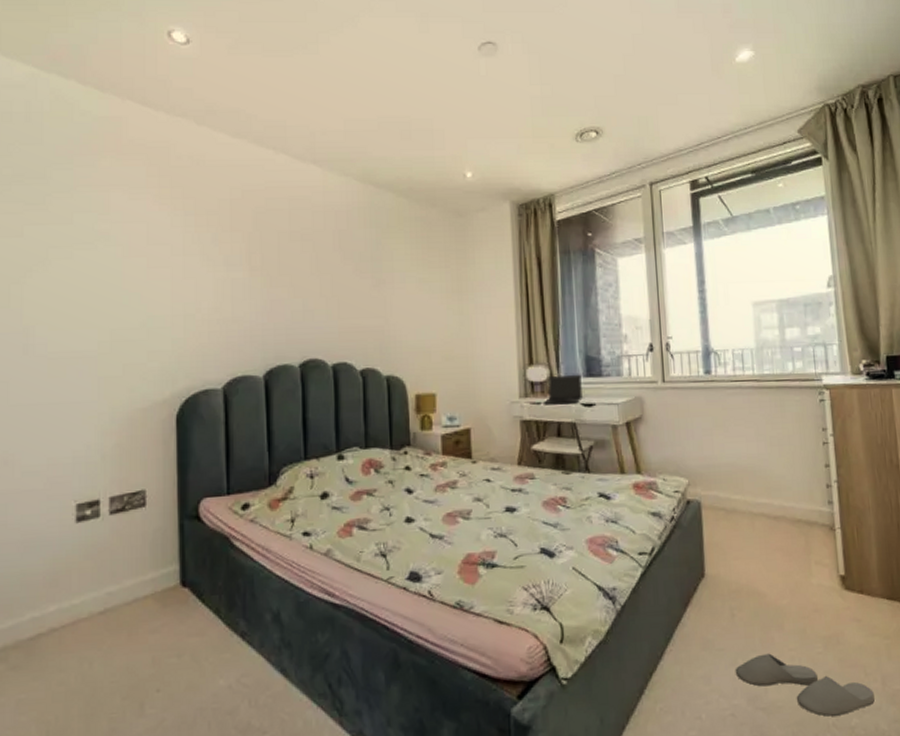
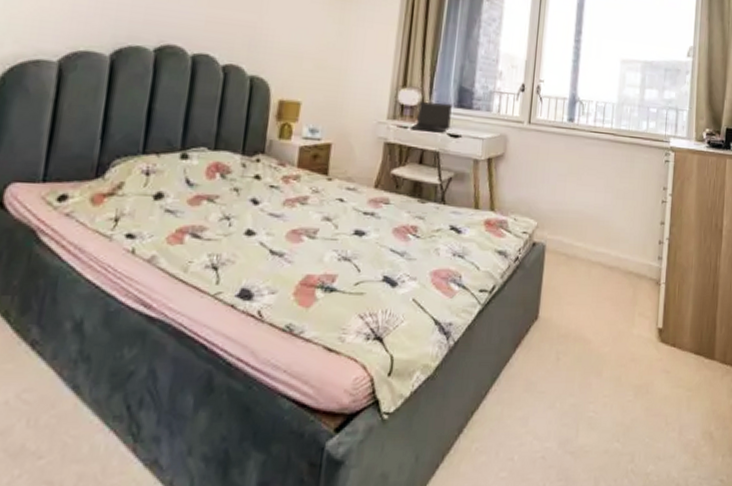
slippers: present [735,653,875,717] -> none [551,398,671,462]

